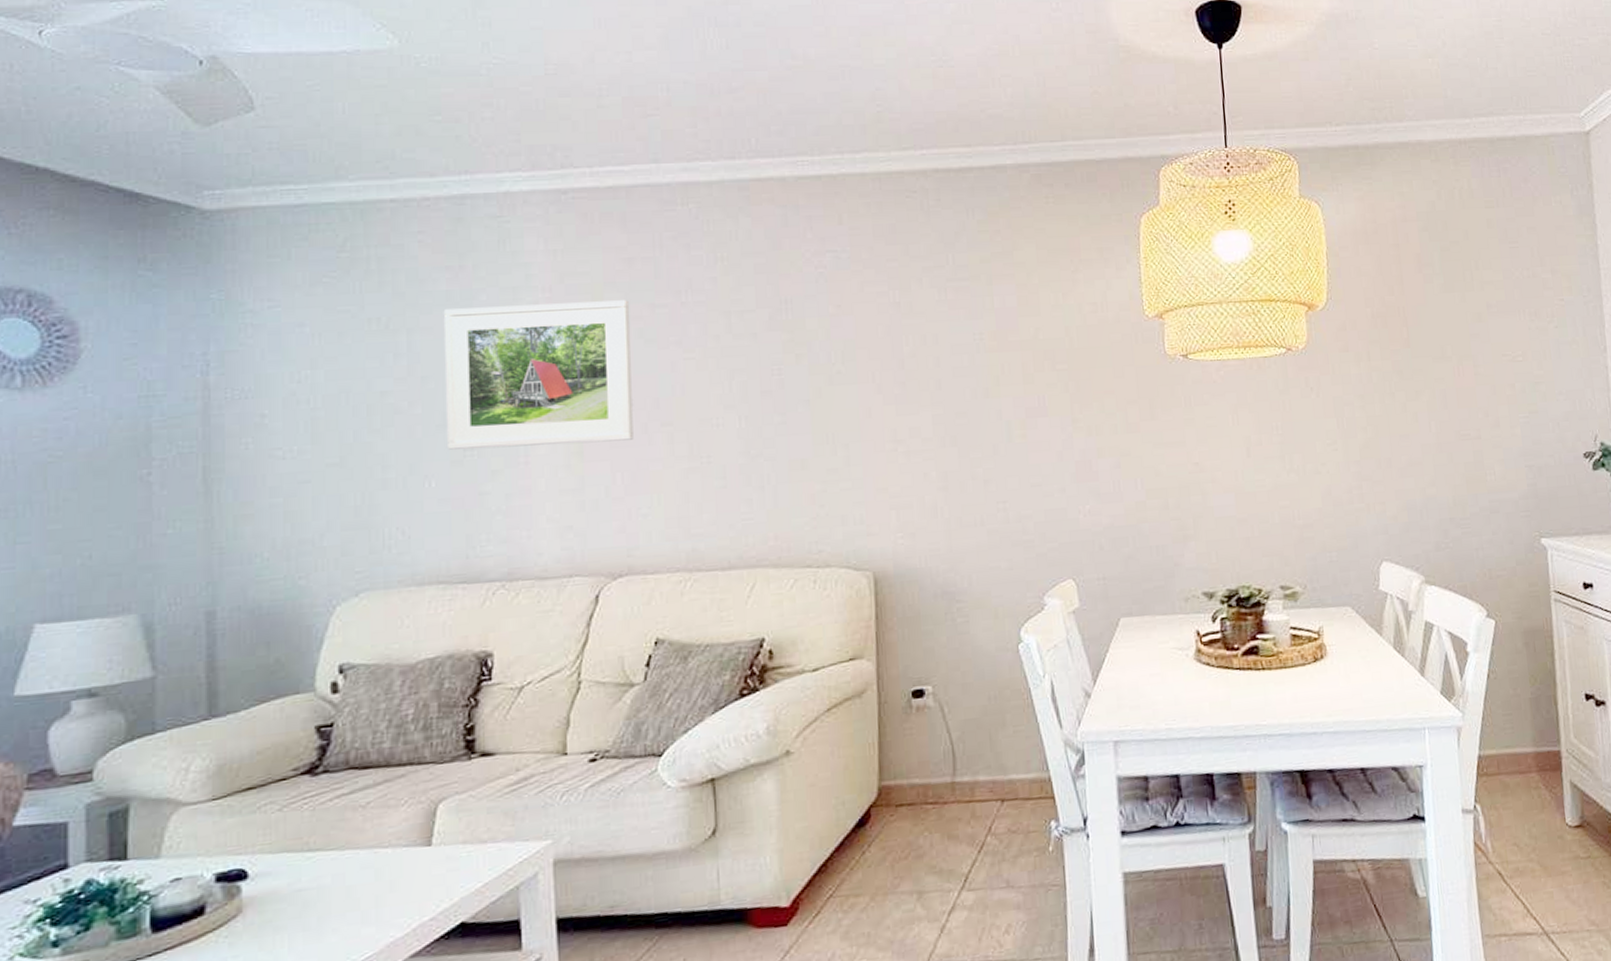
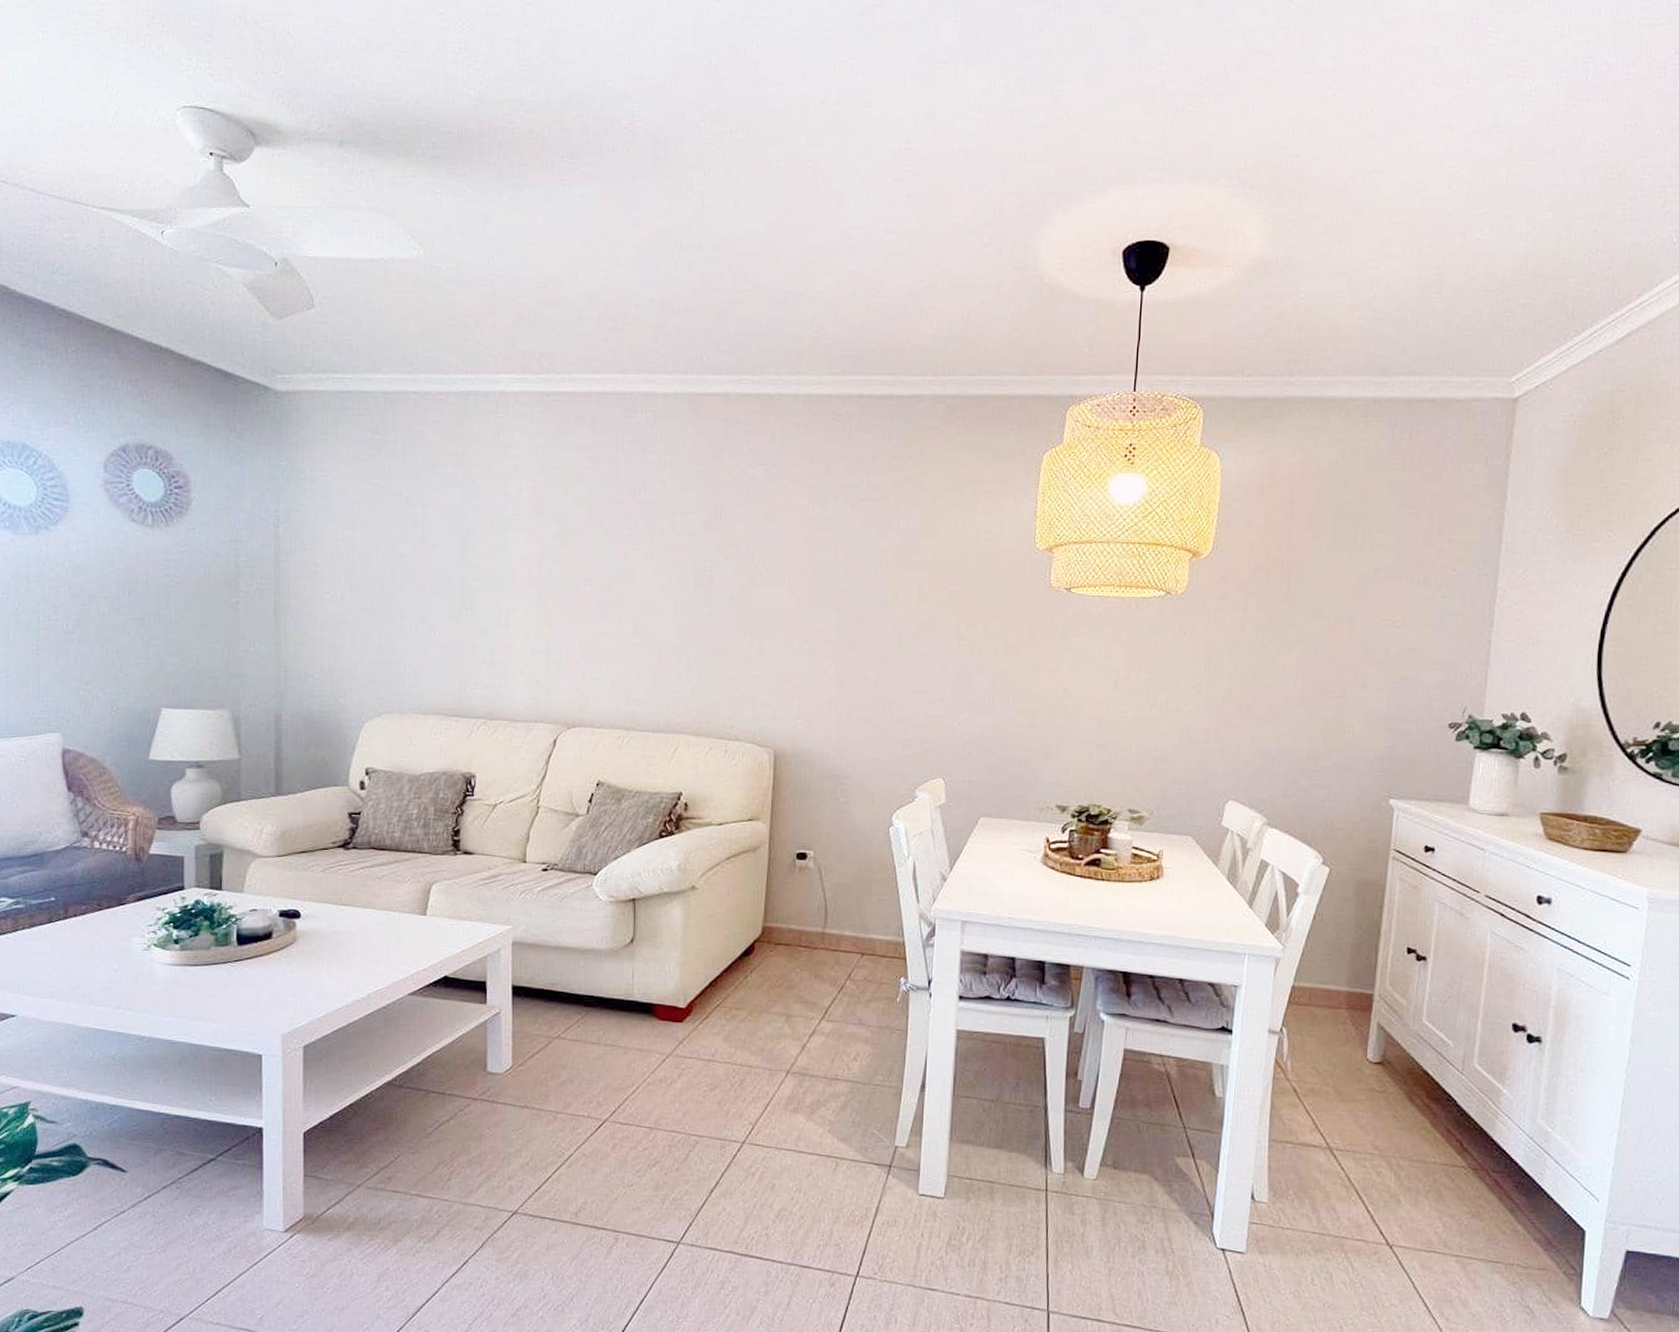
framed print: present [443,300,634,450] -> none [449,489,594,615]

